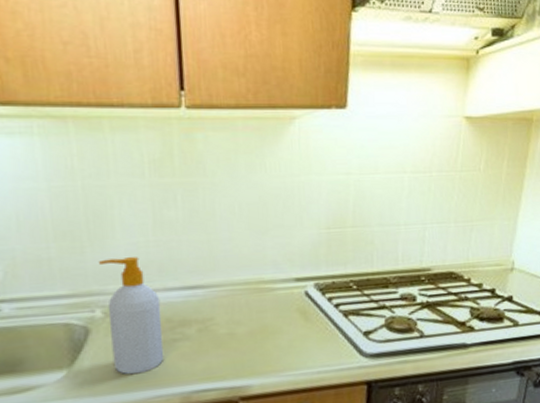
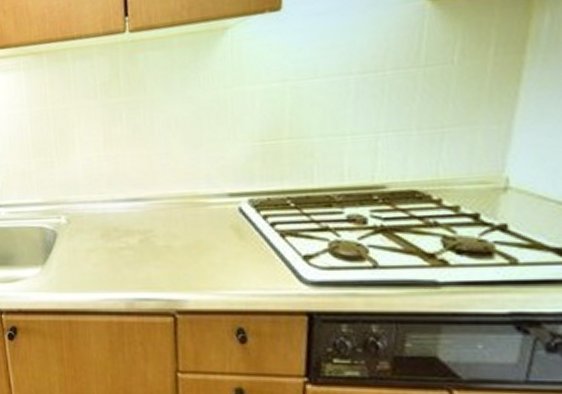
soap bottle: present [98,257,164,375] -> none [63,171,112,277]

